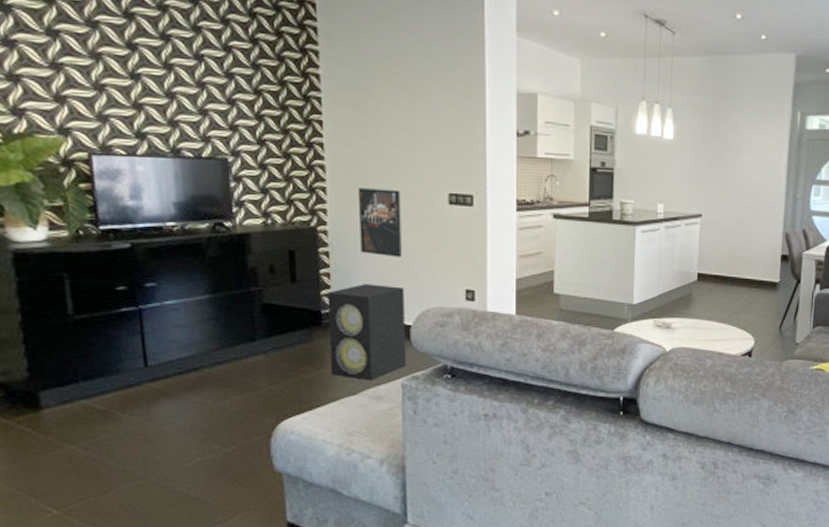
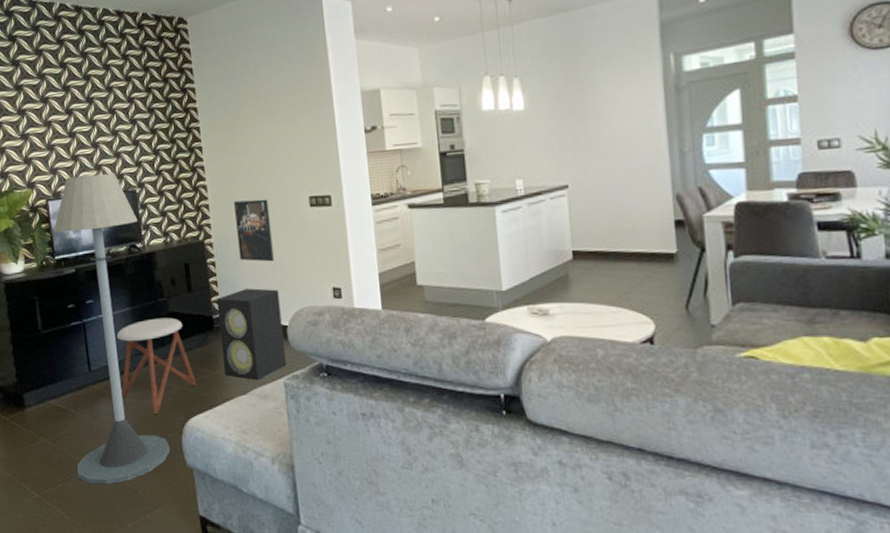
floor lamp: none [99,129,254,496] -> present [54,173,170,485]
stool: none [188,309,295,417] -> present [116,317,197,415]

